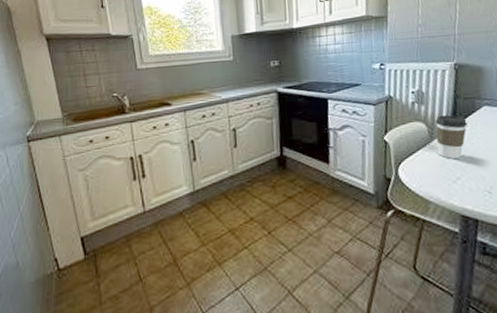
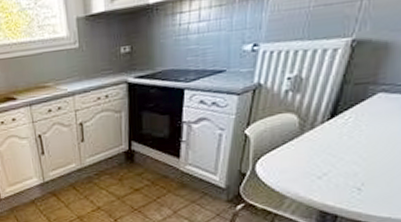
coffee cup: present [435,114,468,159] -> none [306,104,351,154]

